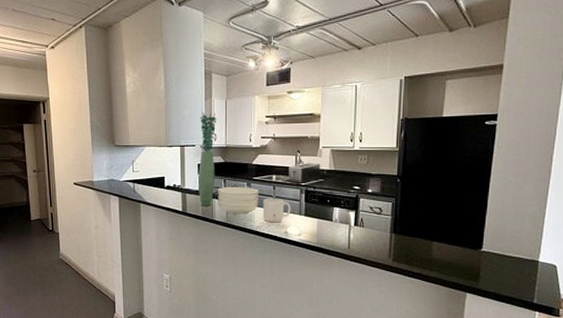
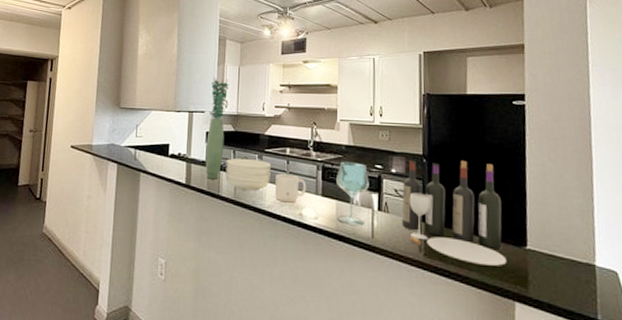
toaster: present [289,163,321,185] -> none [304,136,339,160]
wine glass: none [317,184,348,240] -> present [335,161,370,227]
wine bottle: none [374,179,464,266] -> present [401,160,507,266]

